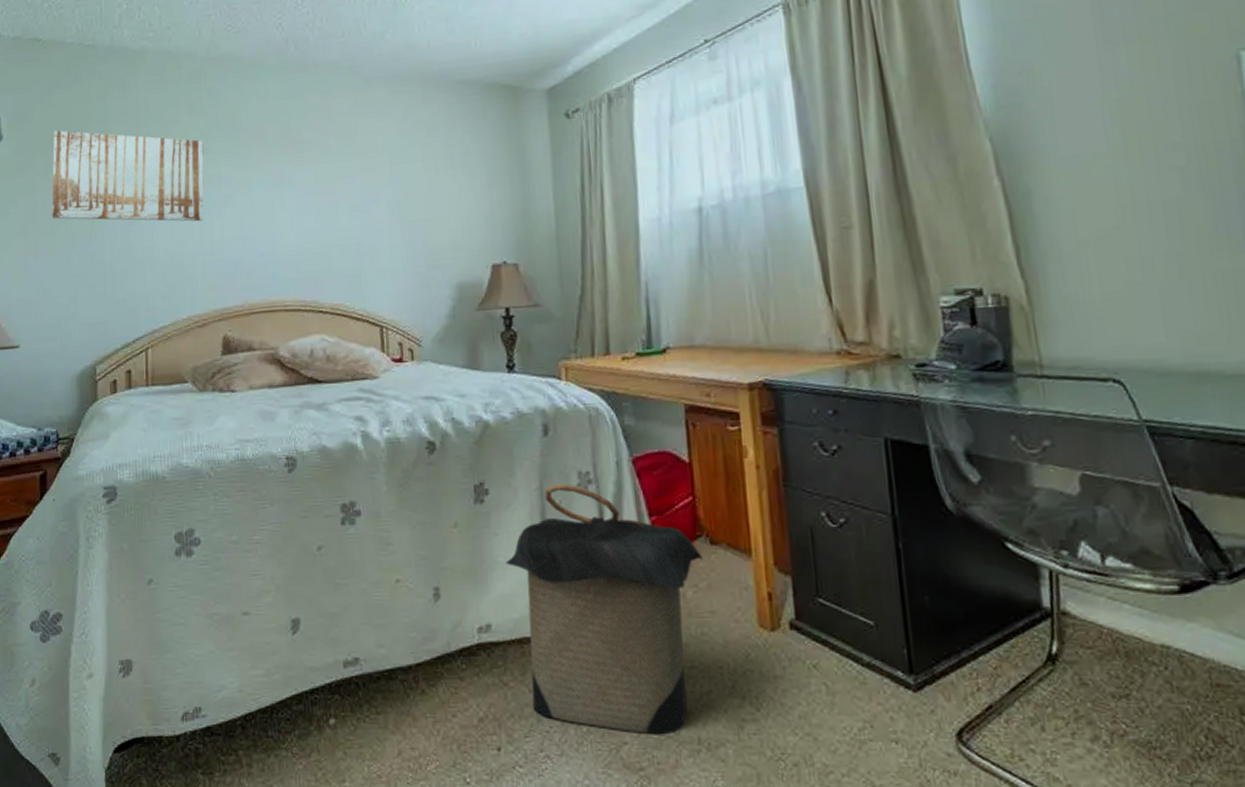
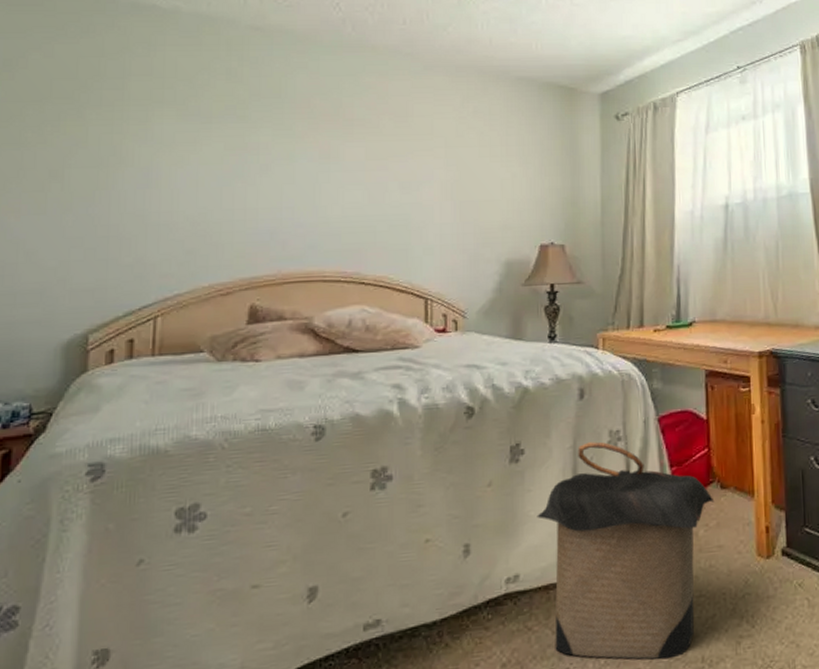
wall art: present [52,130,204,222] -> none [44,81,241,189]

